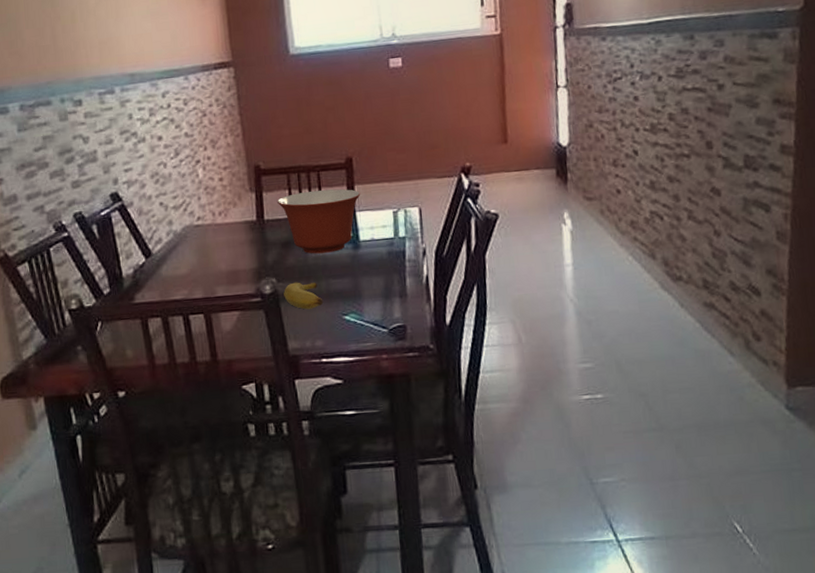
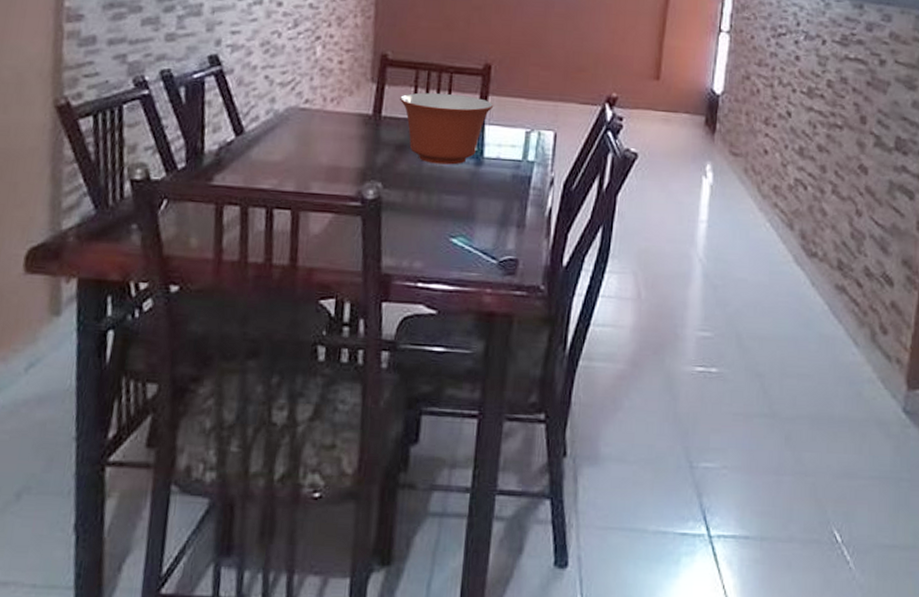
banana: present [283,282,324,310] -> none [387,191,431,225]

